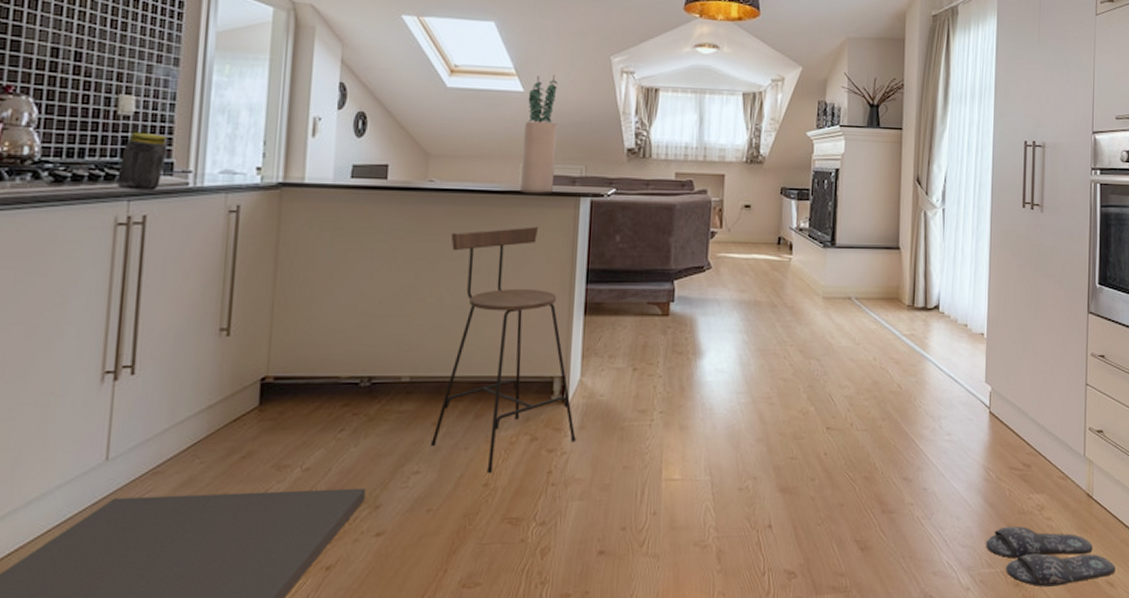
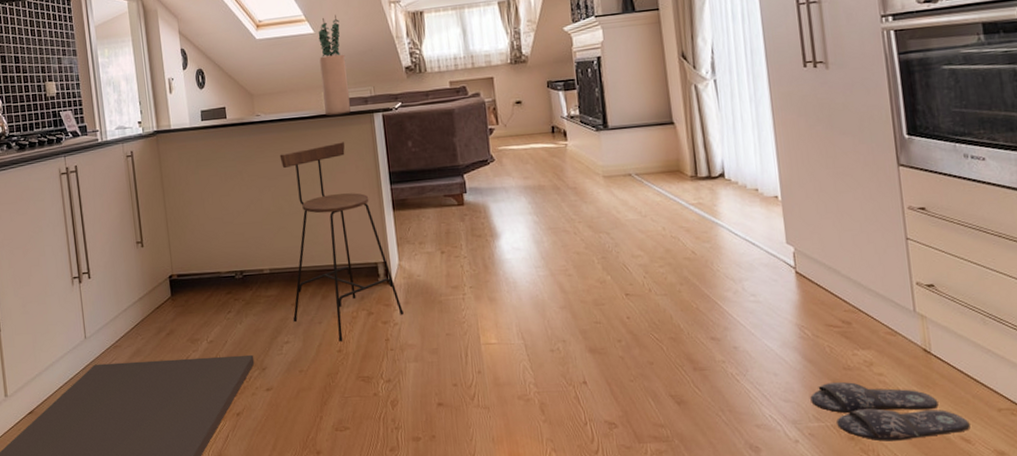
jar: present [116,131,168,192] -> none [54,106,81,149]

